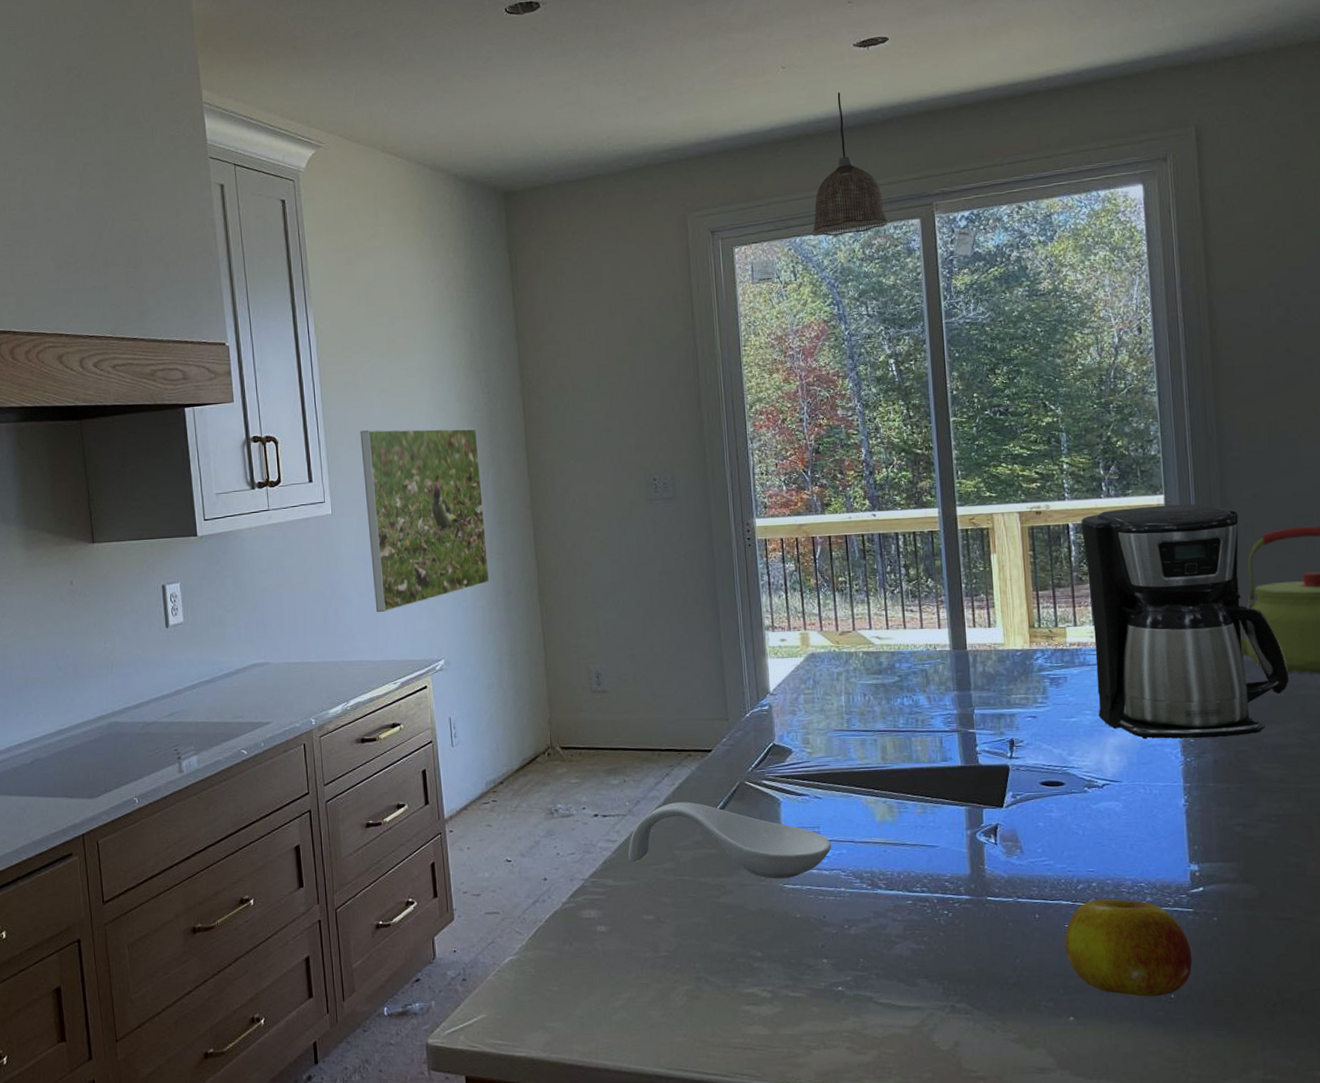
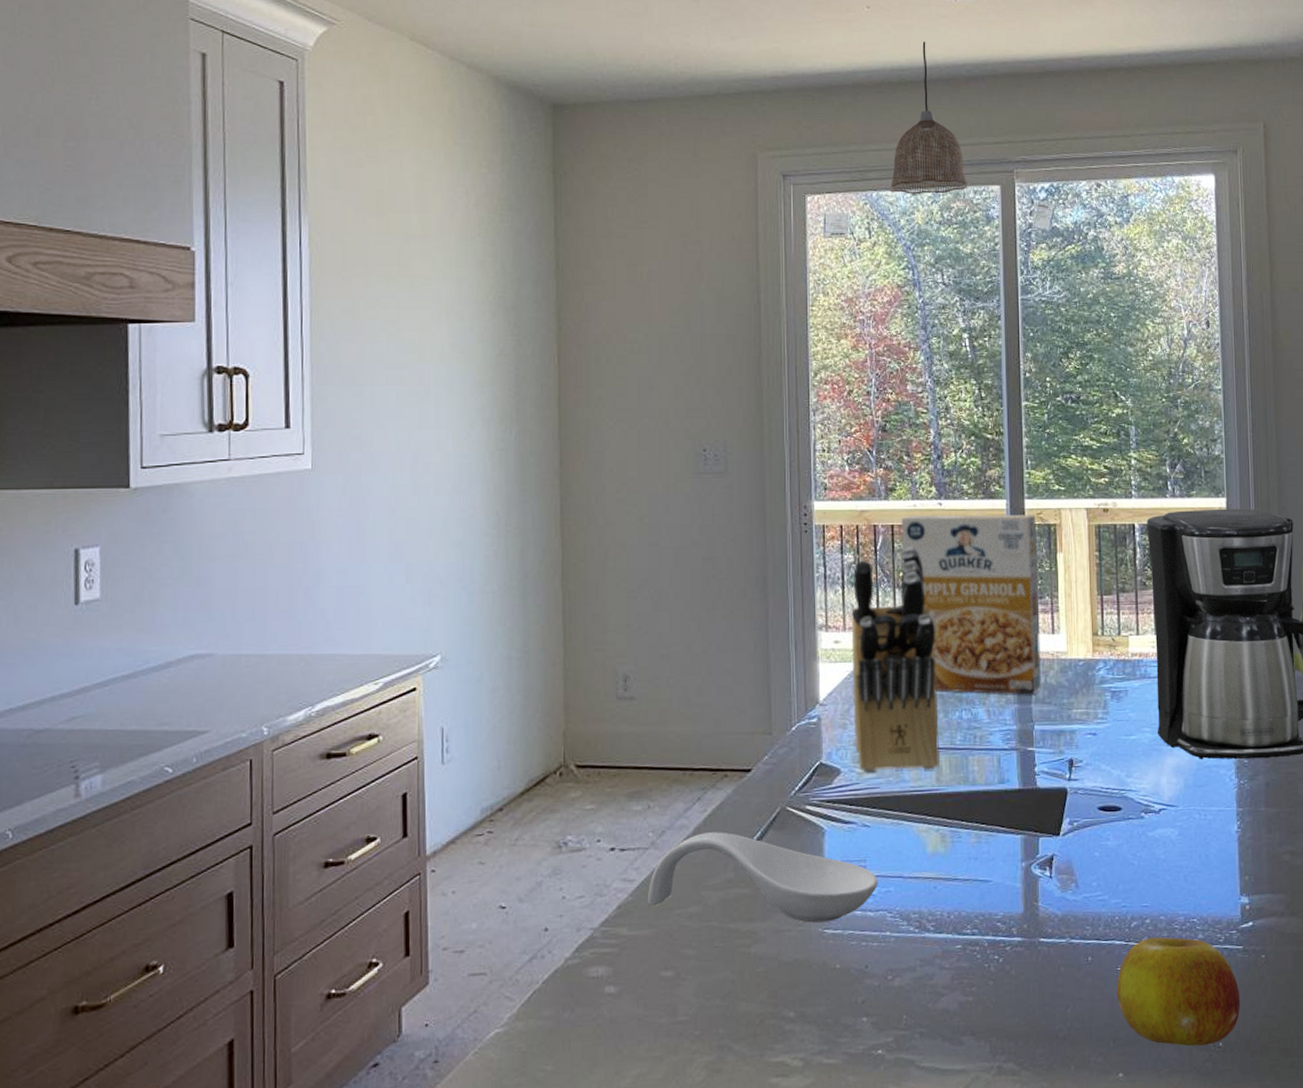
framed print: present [360,428,490,613] -> none [356,369,504,595]
knife block: none [795,554,885,751] -> present [851,546,941,772]
cereal box: none [837,520,980,683] -> present [901,514,1042,695]

